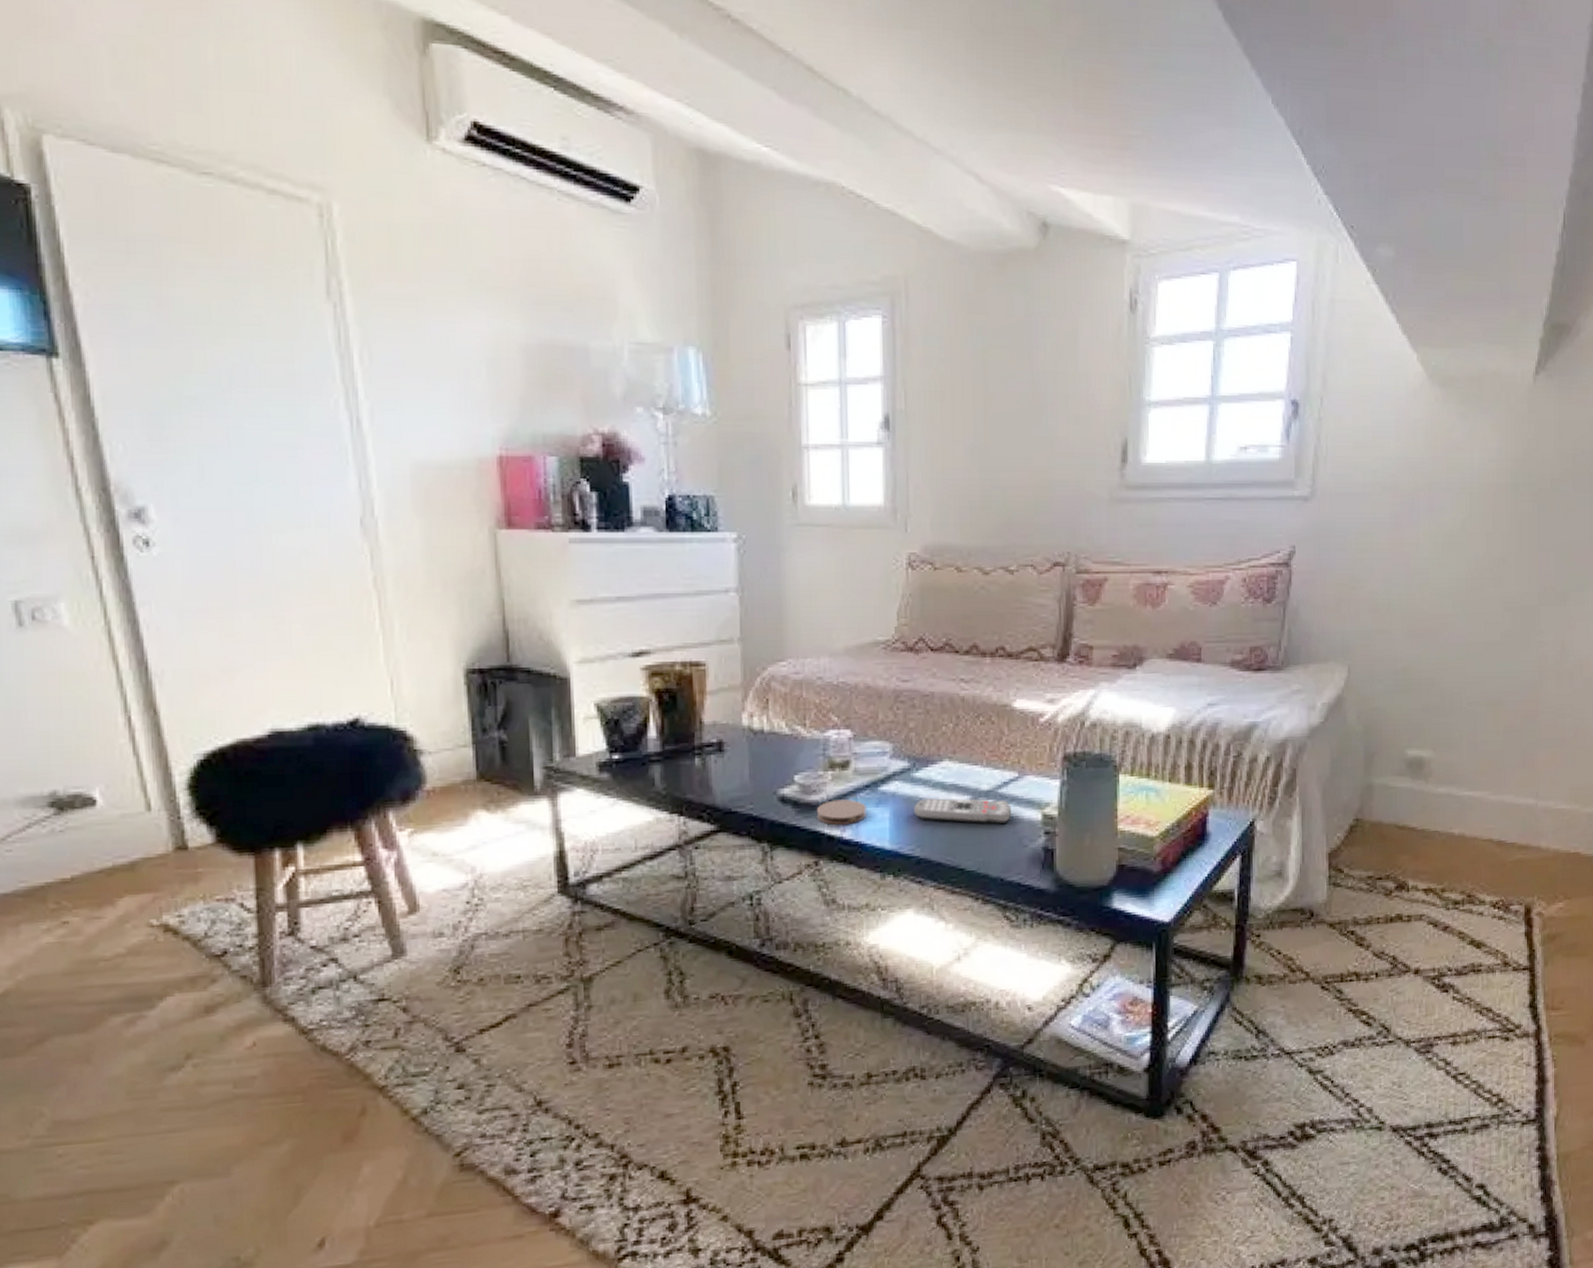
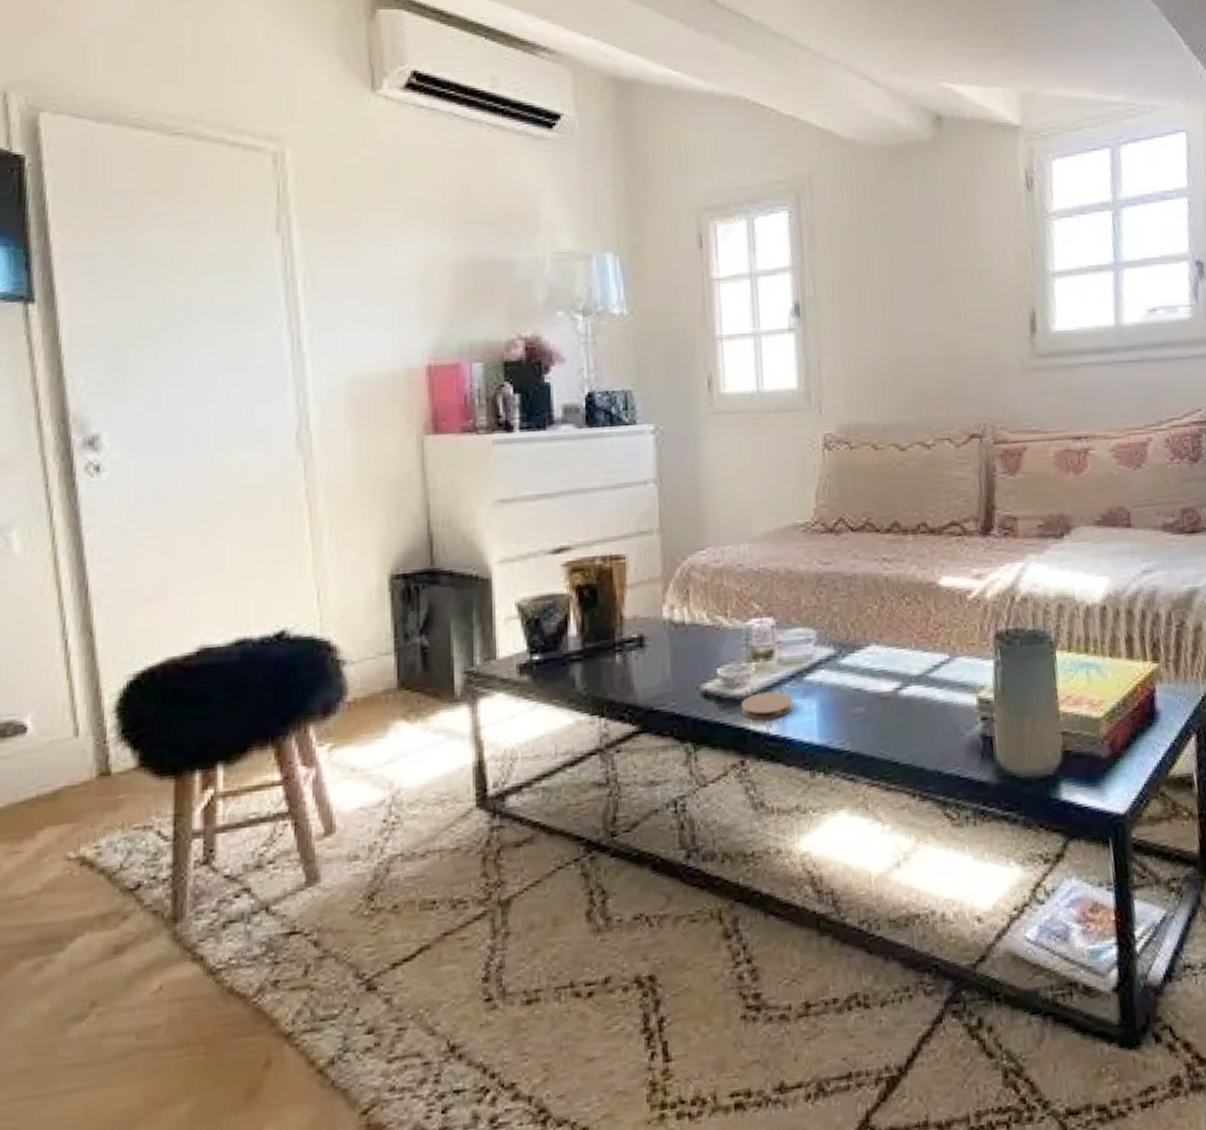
remote control: present [914,798,1012,824] -> none [842,684,945,712]

